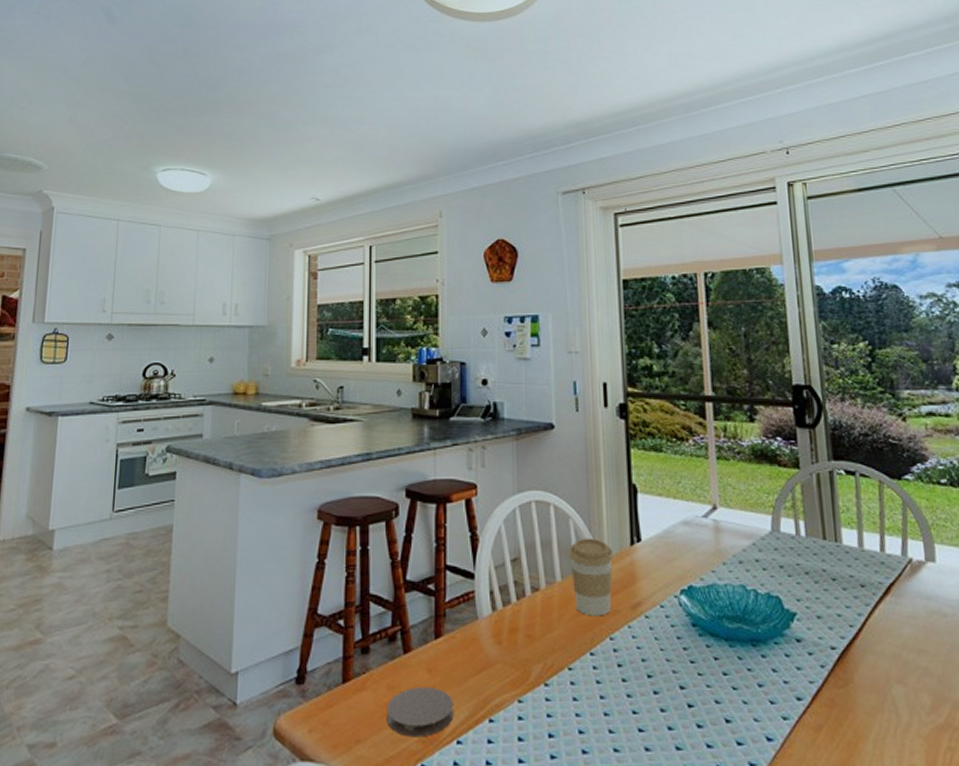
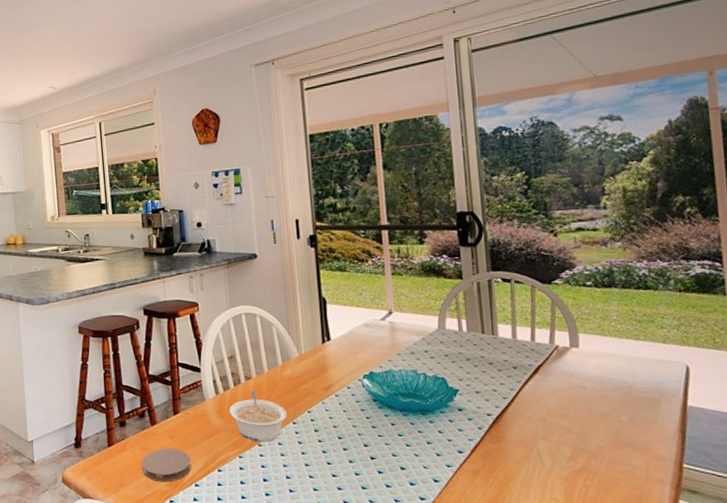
legume: none [508,606,583,680] -> present [228,390,287,442]
coffee cup: present [568,538,614,617] -> none [273,339,309,396]

